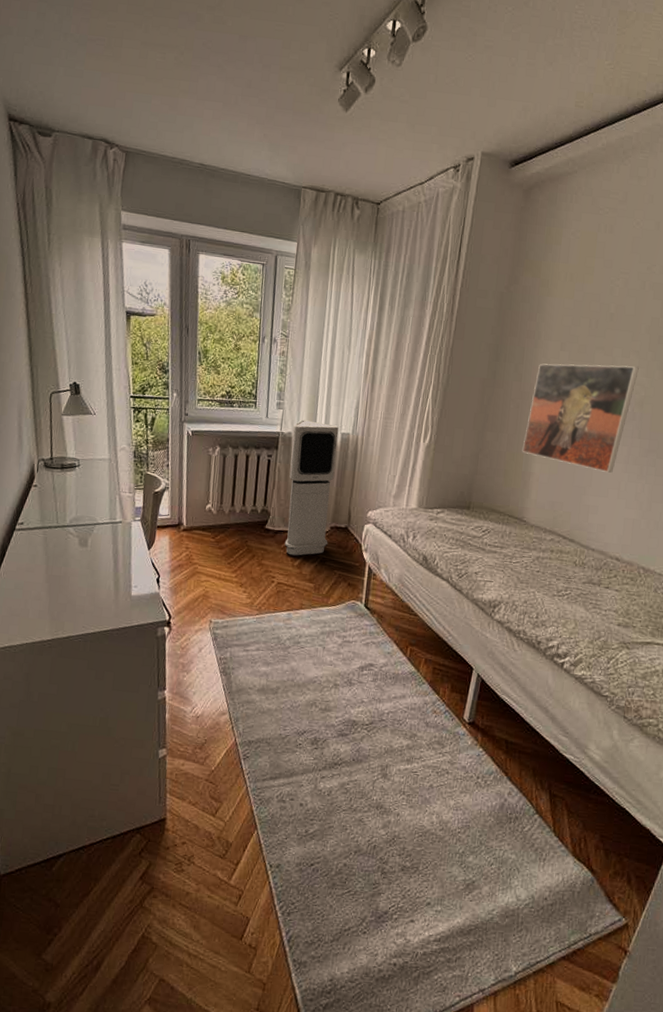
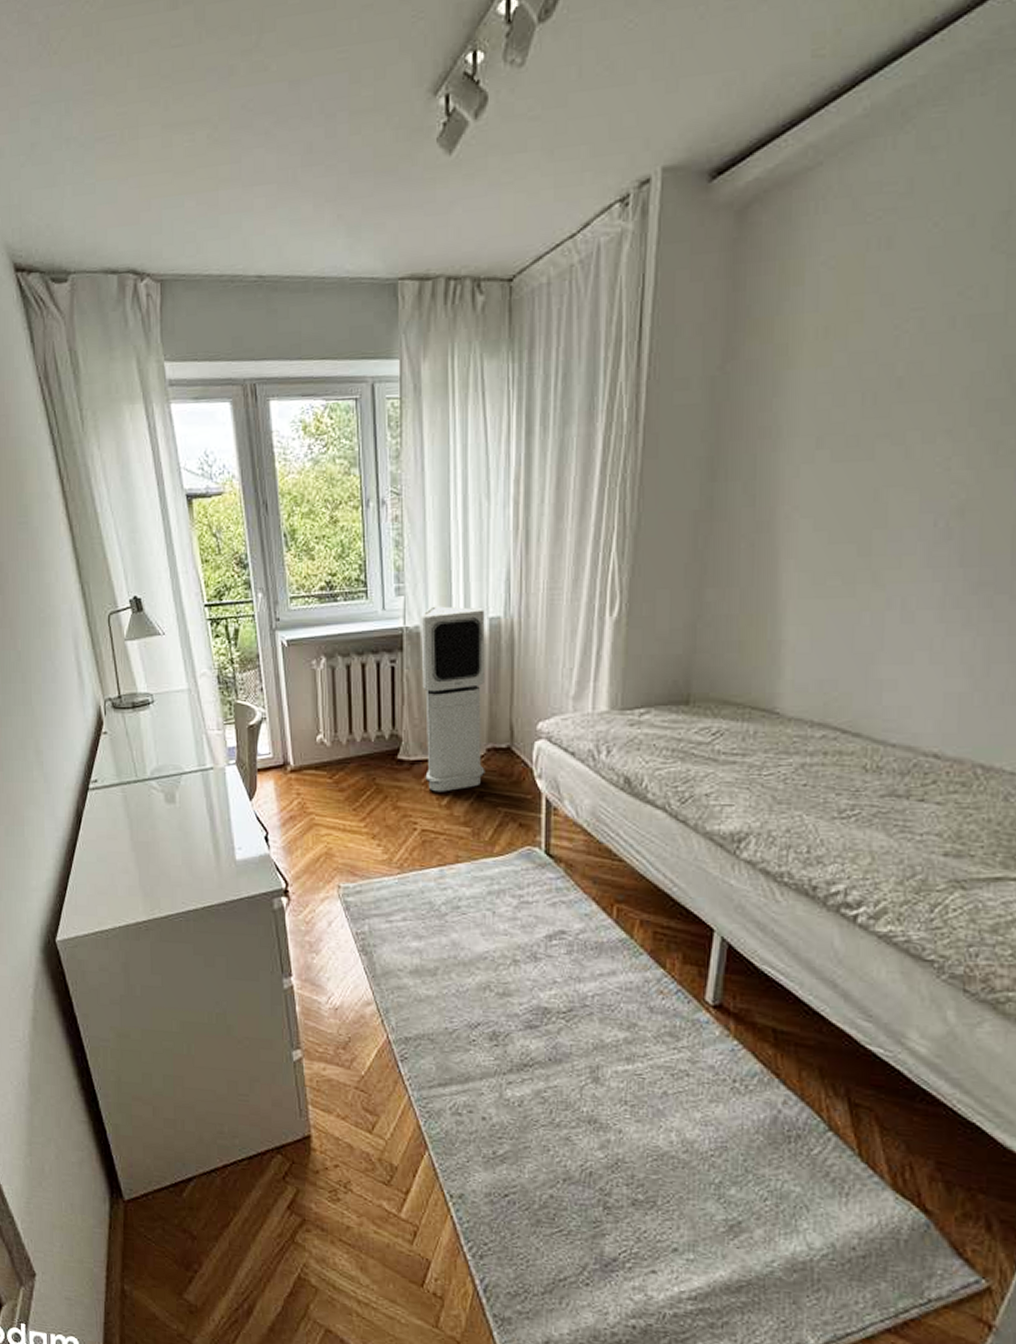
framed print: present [522,363,639,473] -> none [764,453,954,626]

